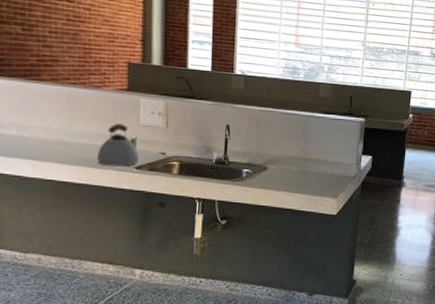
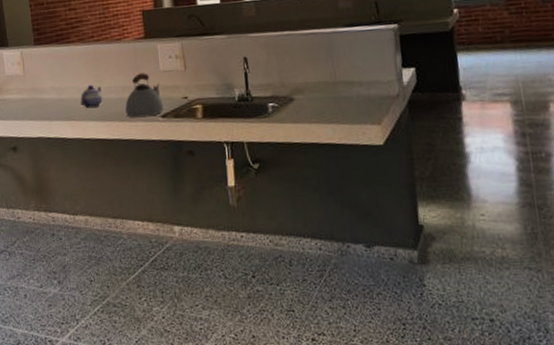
teapot: none [46,127,73,151] -> present [80,84,103,109]

